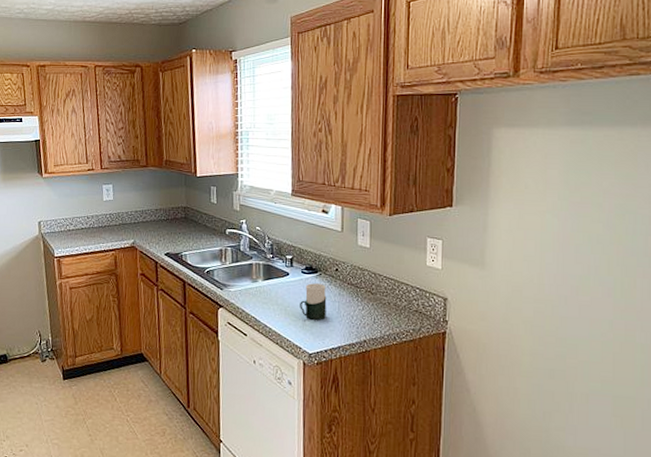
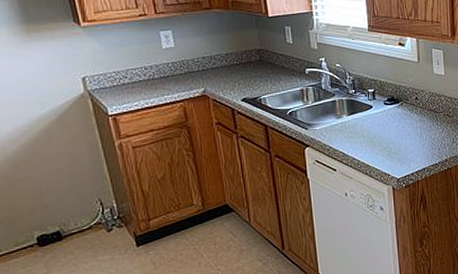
cup: present [300,283,327,320] -> none [385,113,410,147]

